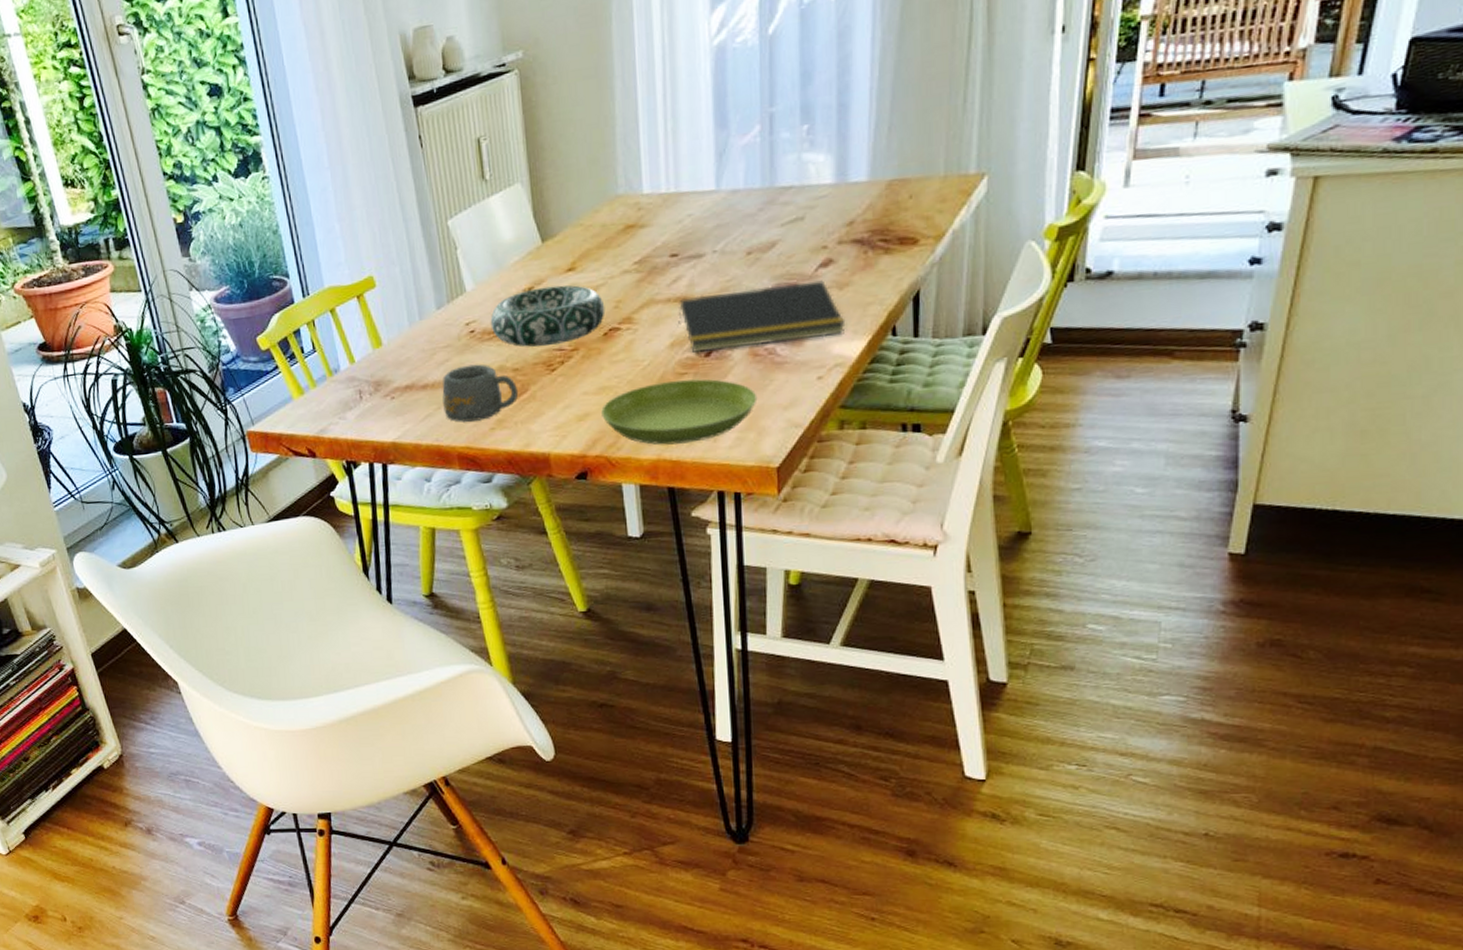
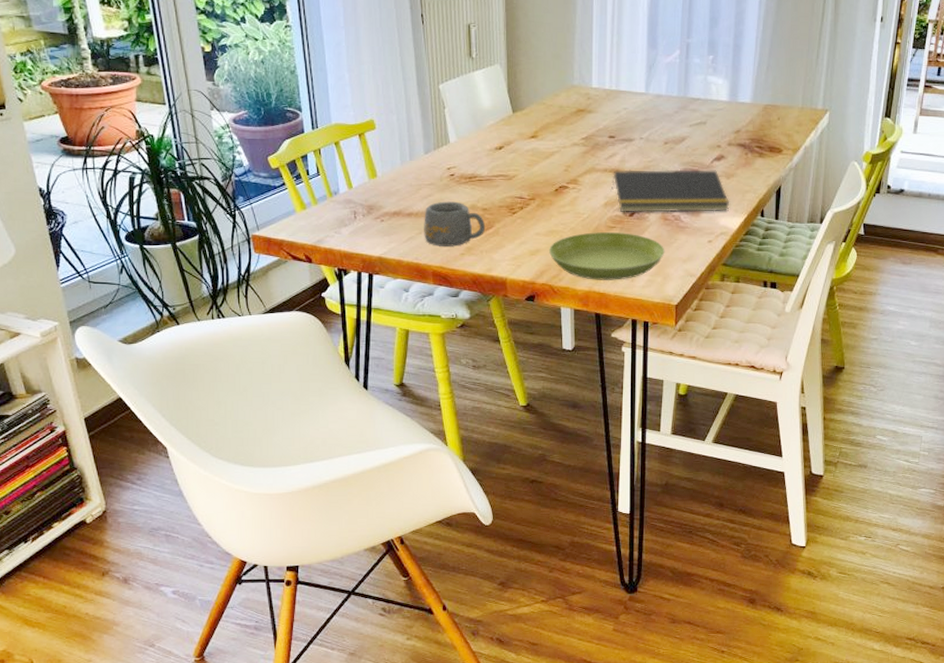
decorative bowl: present [490,285,606,347] -> none [467,147,558,193]

